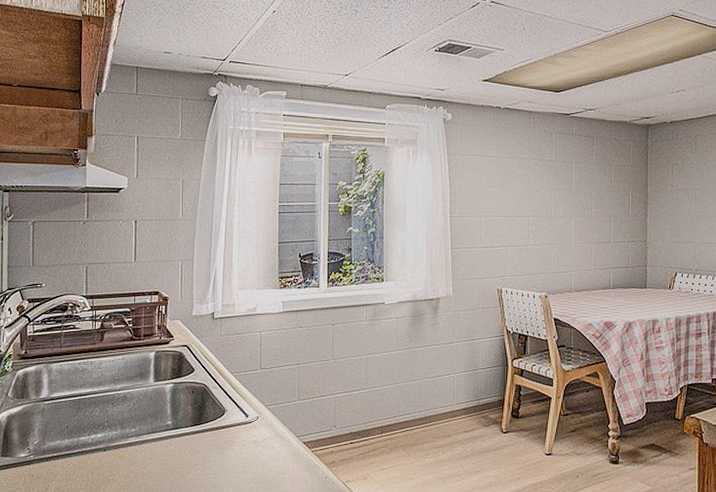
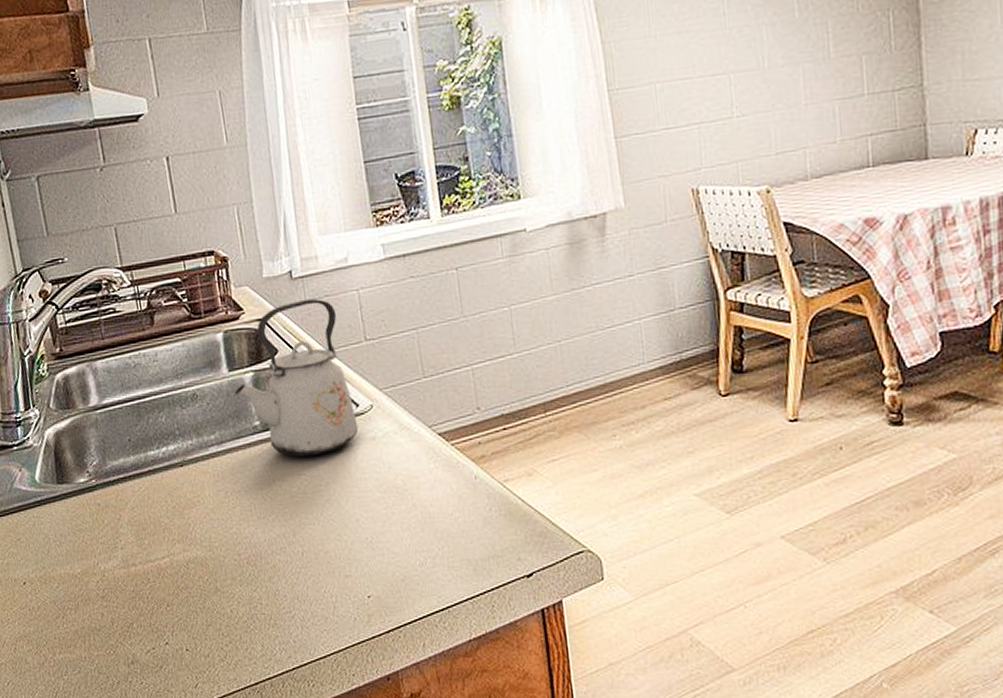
kettle: none [156,334,245,452] -> present [234,298,359,458]

